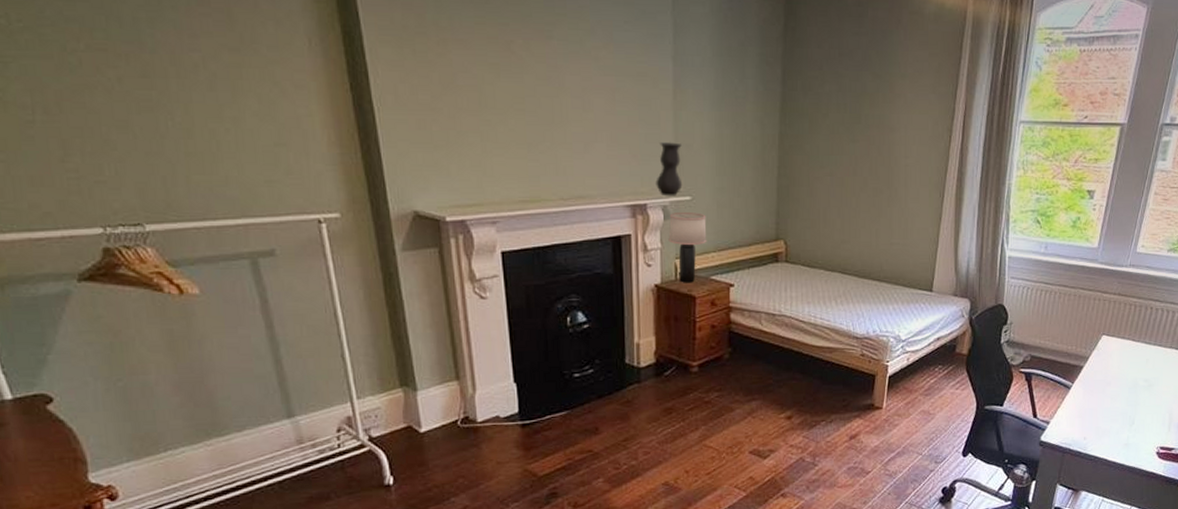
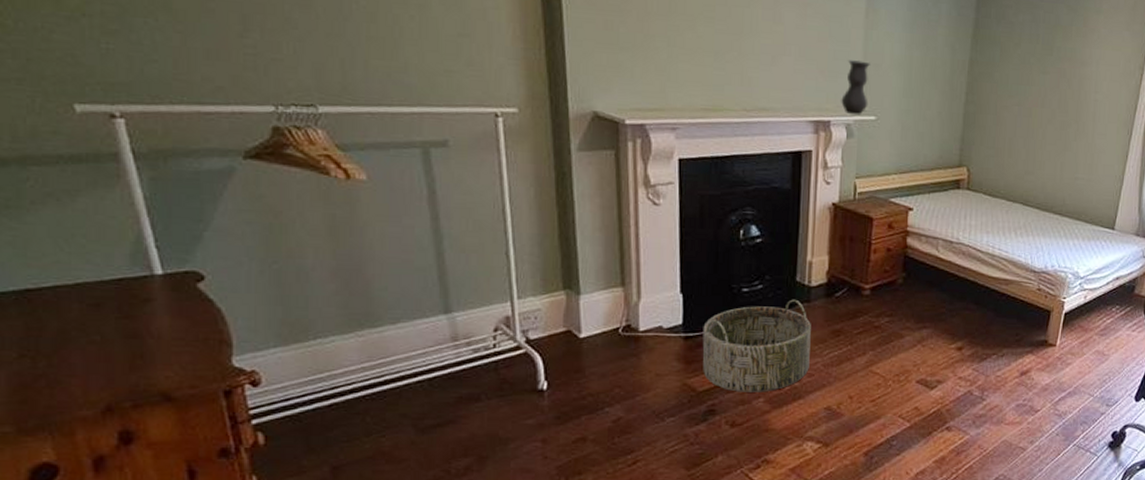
basket: none [538,381,645,474] -> present [702,299,811,392]
table lamp: present [668,211,707,283] -> none [849,131,890,204]

